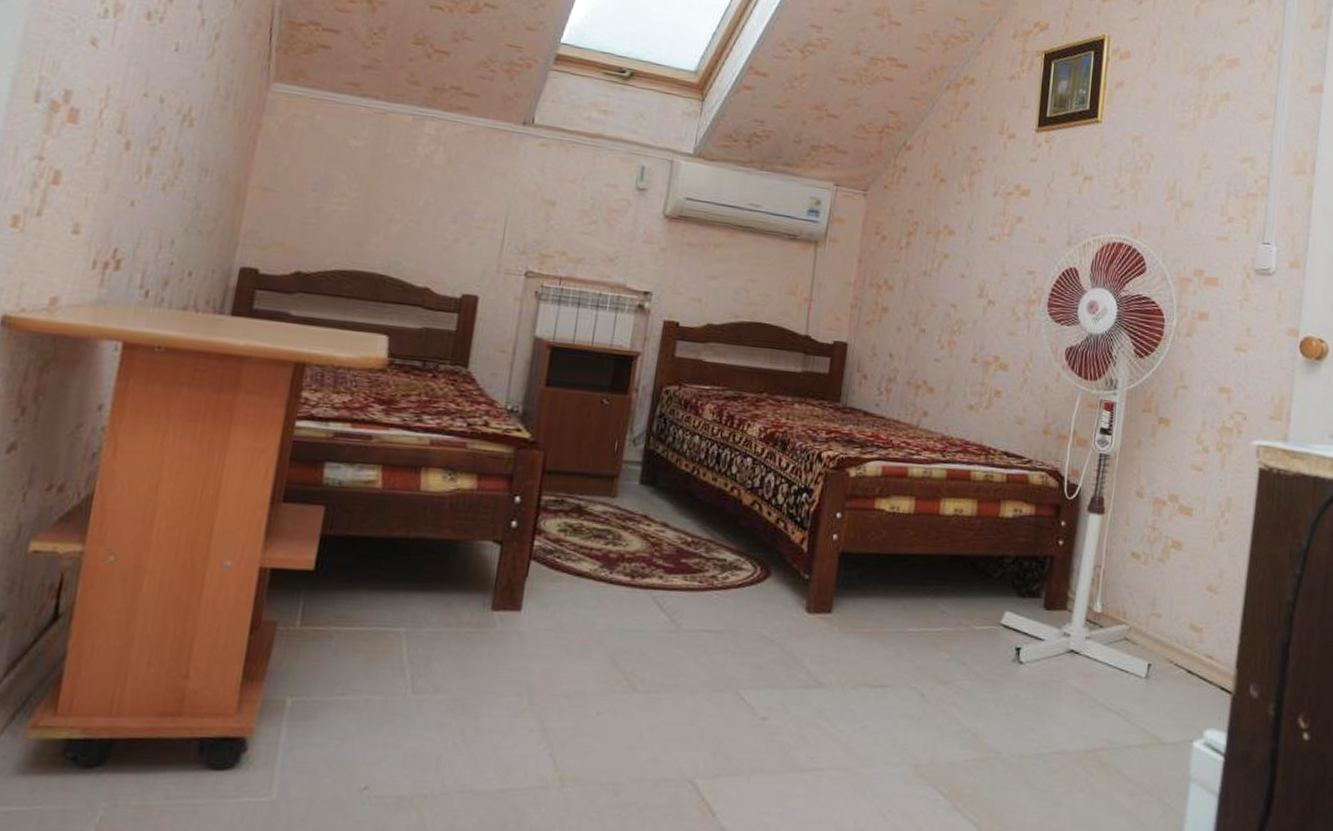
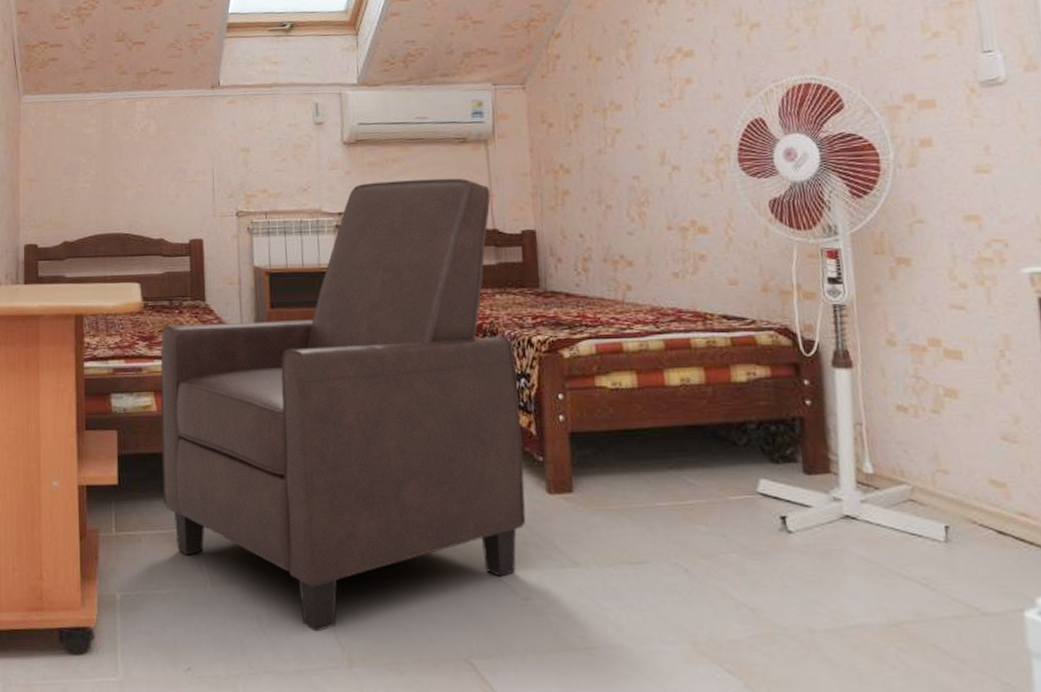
chair: none [370,264,811,749] -> present [160,177,526,632]

